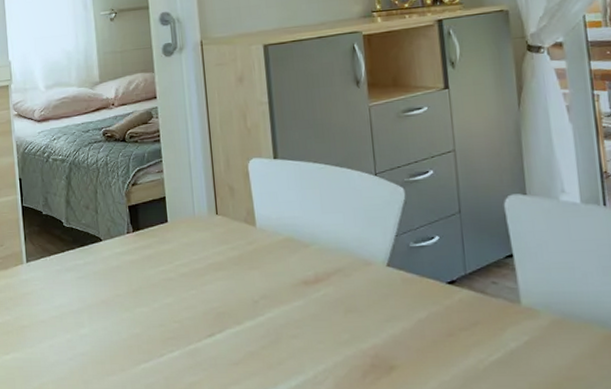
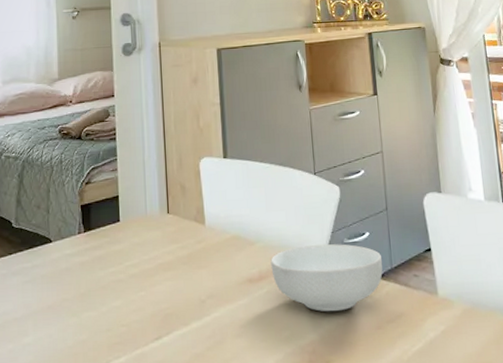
cereal bowl: none [327,247,455,317] -> present [270,244,383,312]

